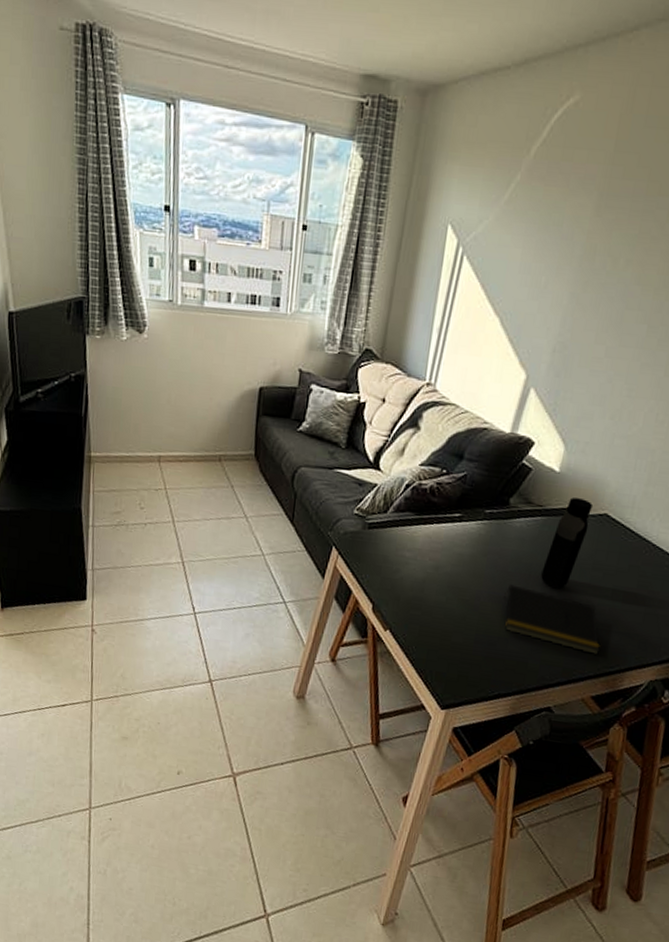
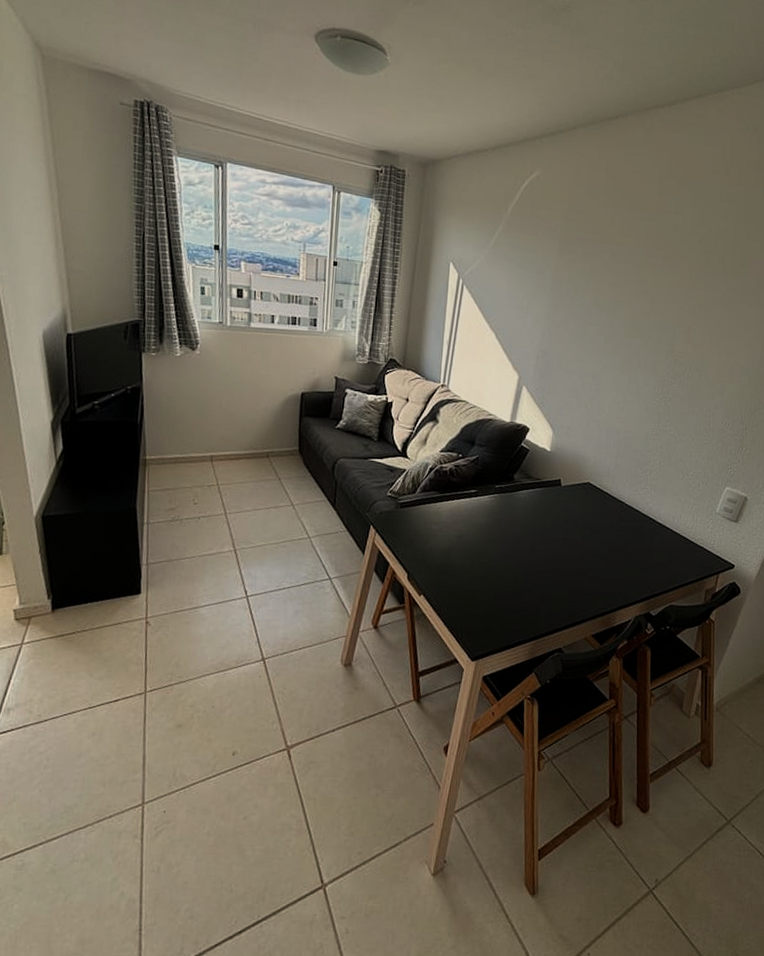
notepad: present [503,584,600,655] -> none [515,546,595,599]
water bottle: present [541,497,593,589] -> none [544,471,578,547]

